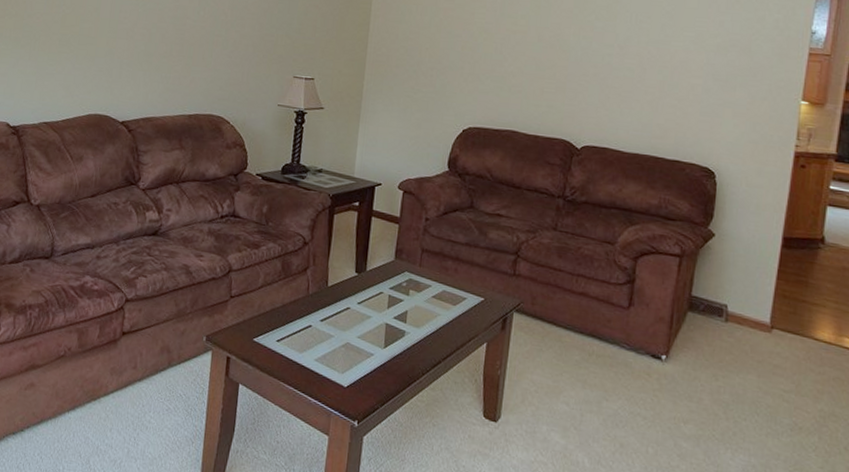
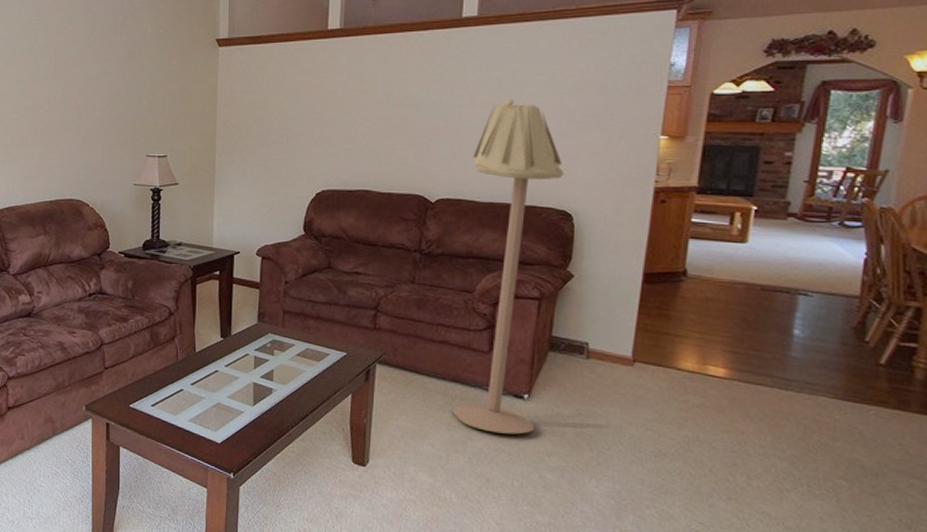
floor lamp: none [589,51,708,398] -> present [452,99,564,435]

